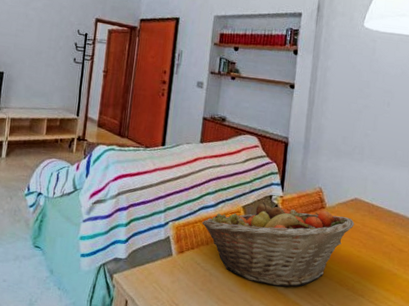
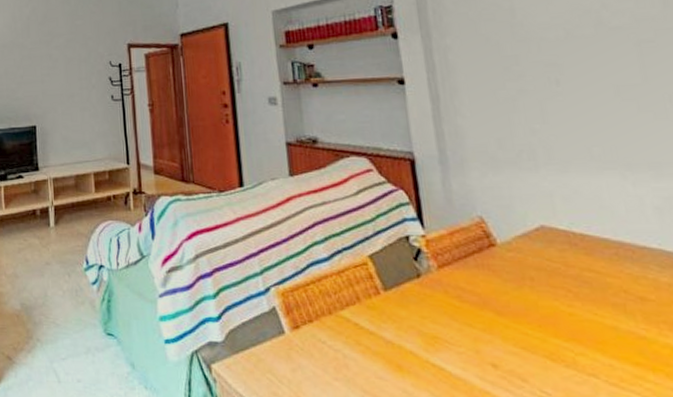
fruit basket: present [202,202,354,288] -> none [315,247,551,369]

